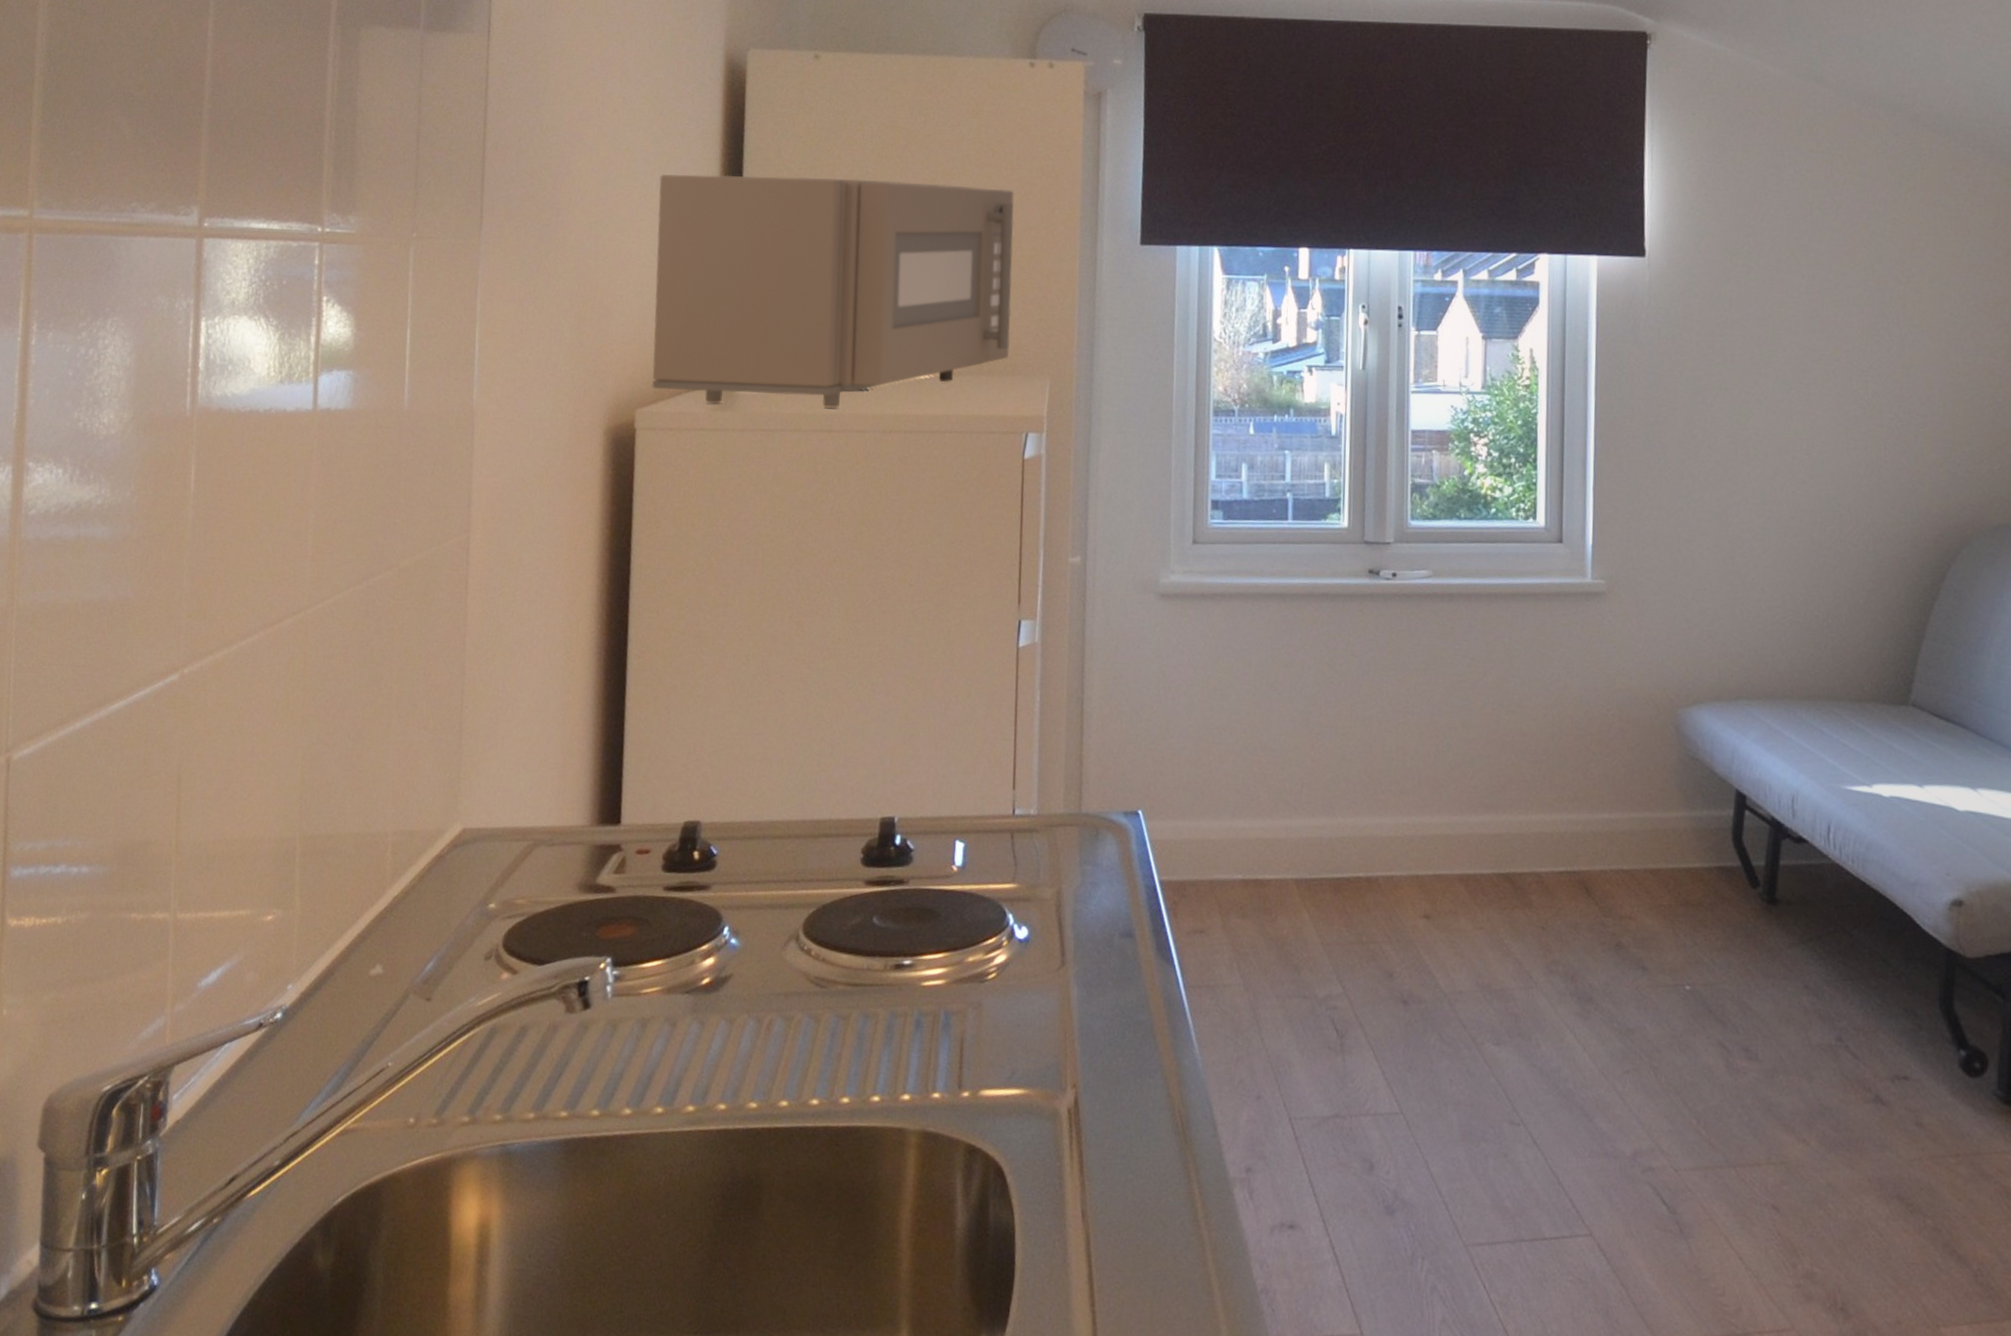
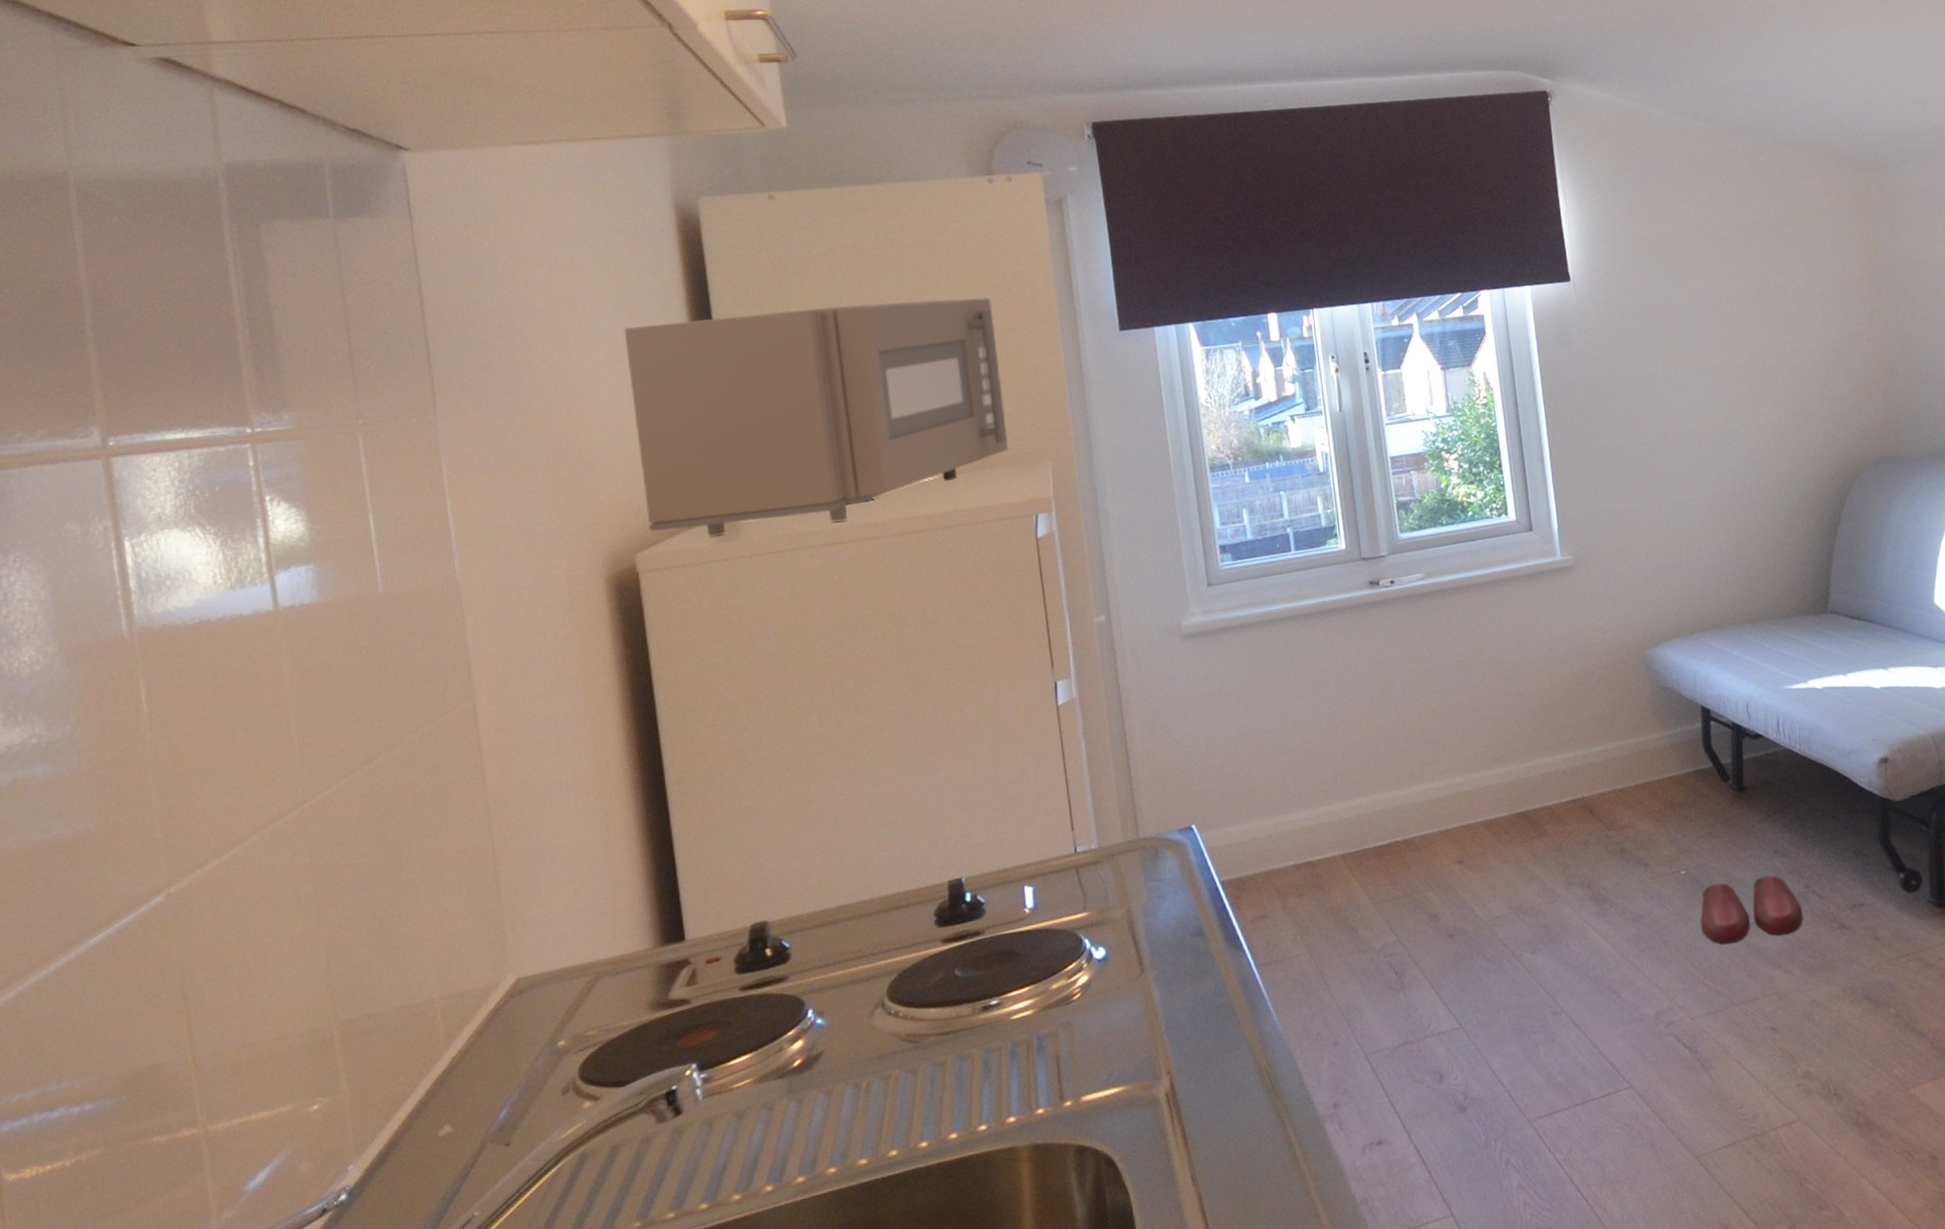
slippers: none [1700,1010,1830,1094] -> present [1700,875,1803,944]

